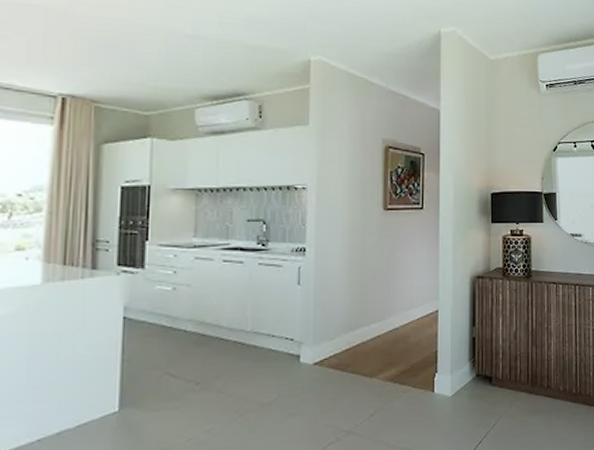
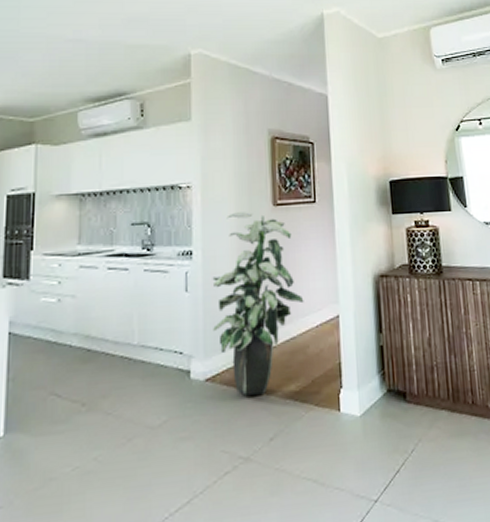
indoor plant: none [323,214,408,378] -> present [212,212,304,396]

